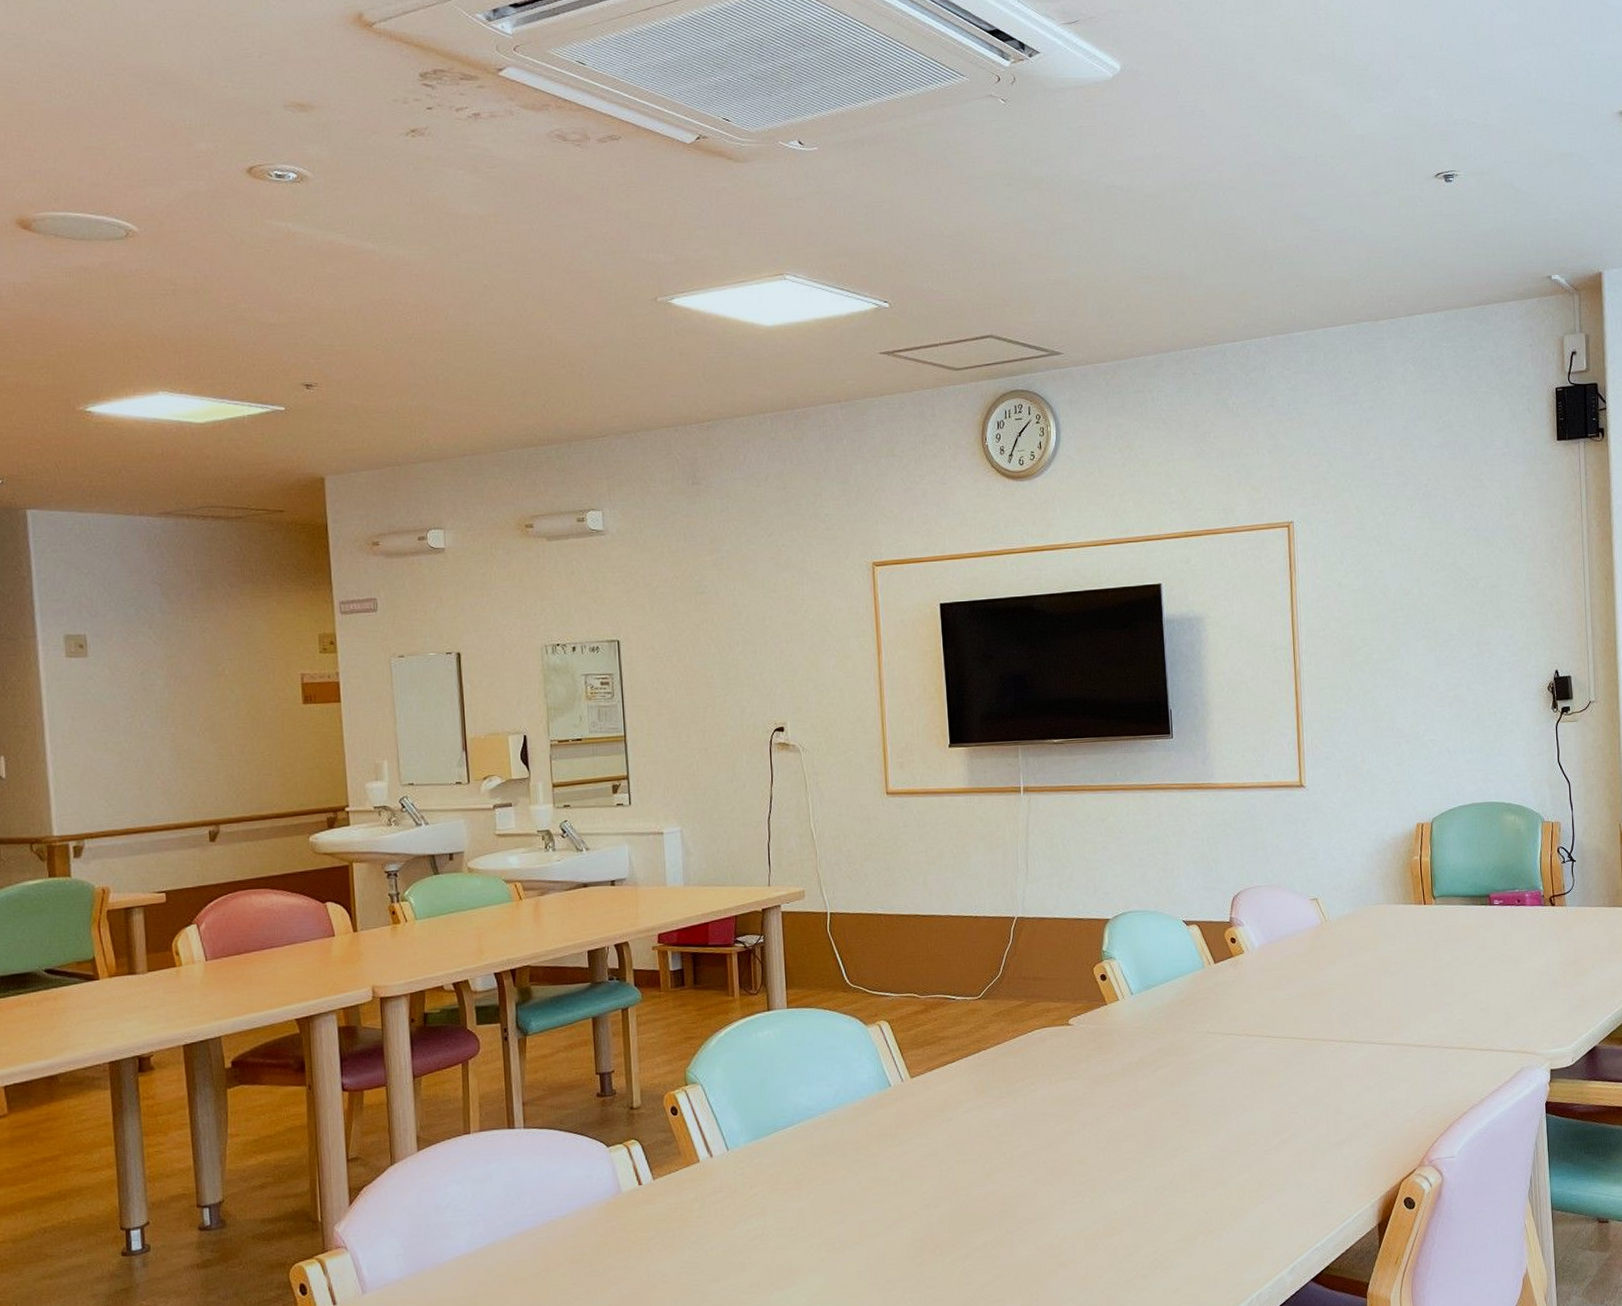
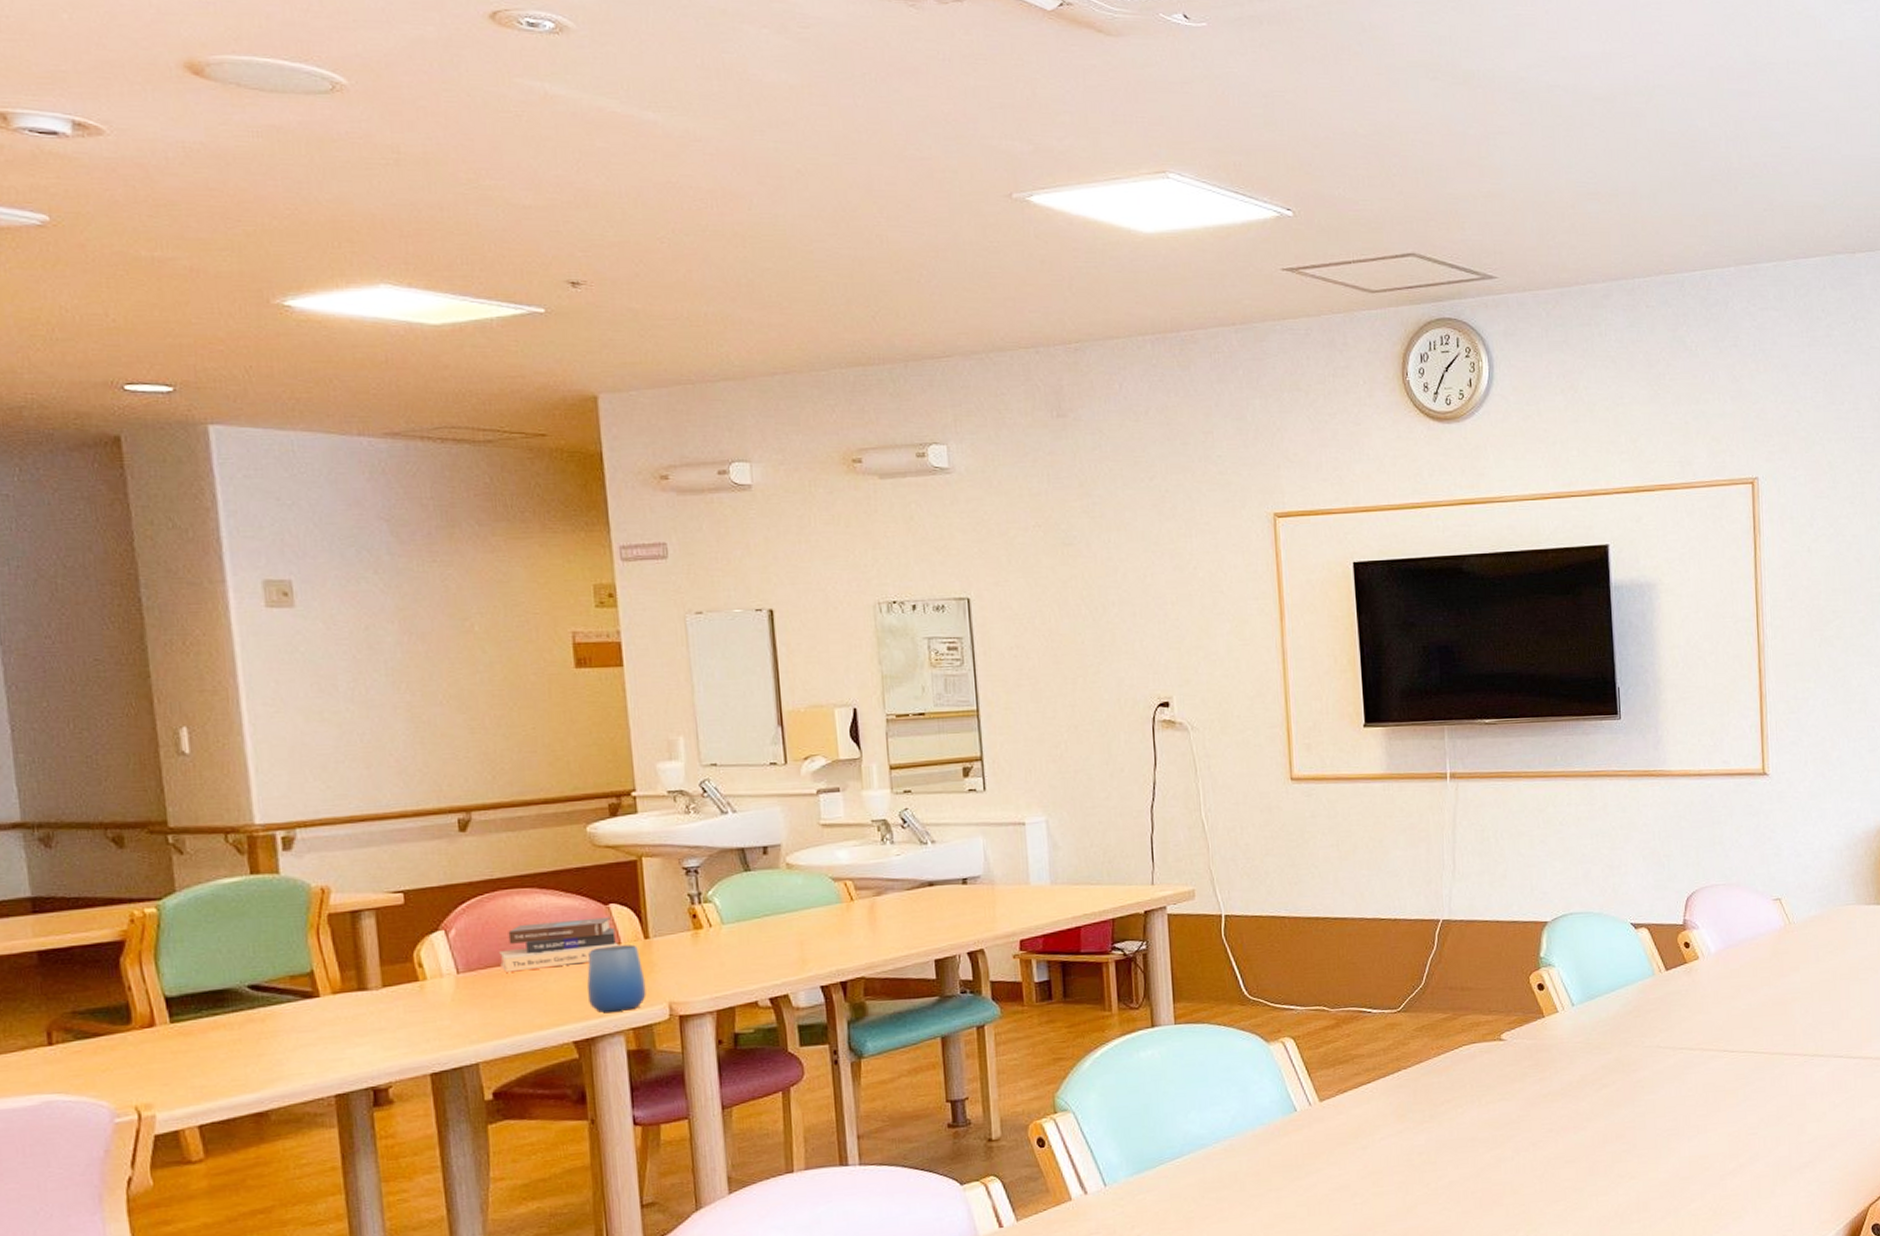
books: none [239,913,334,960] -> present [499,917,620,972]
cup: none [307,937,354,994] -> present [587,944,646,1013]

